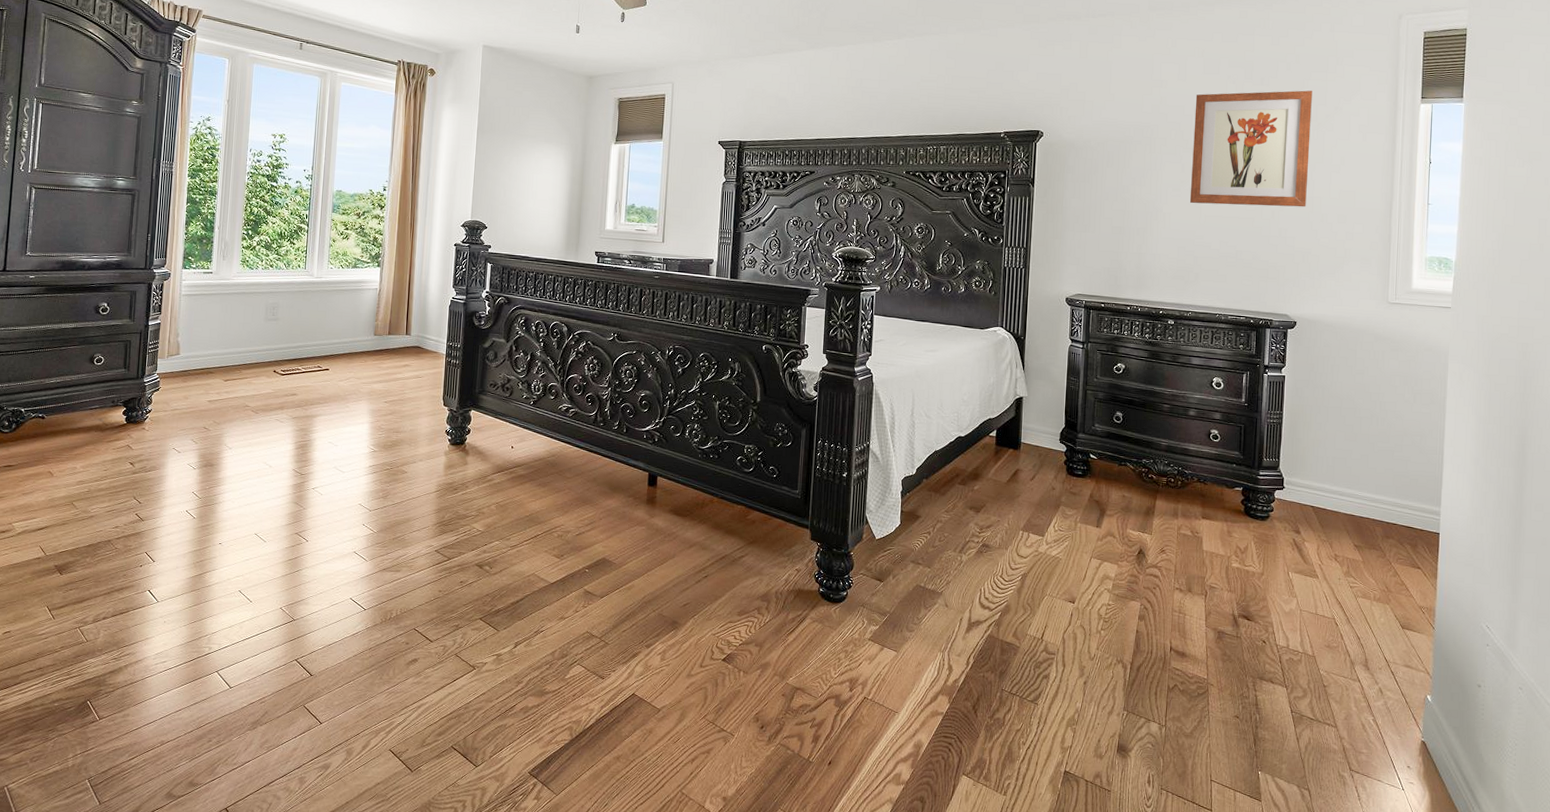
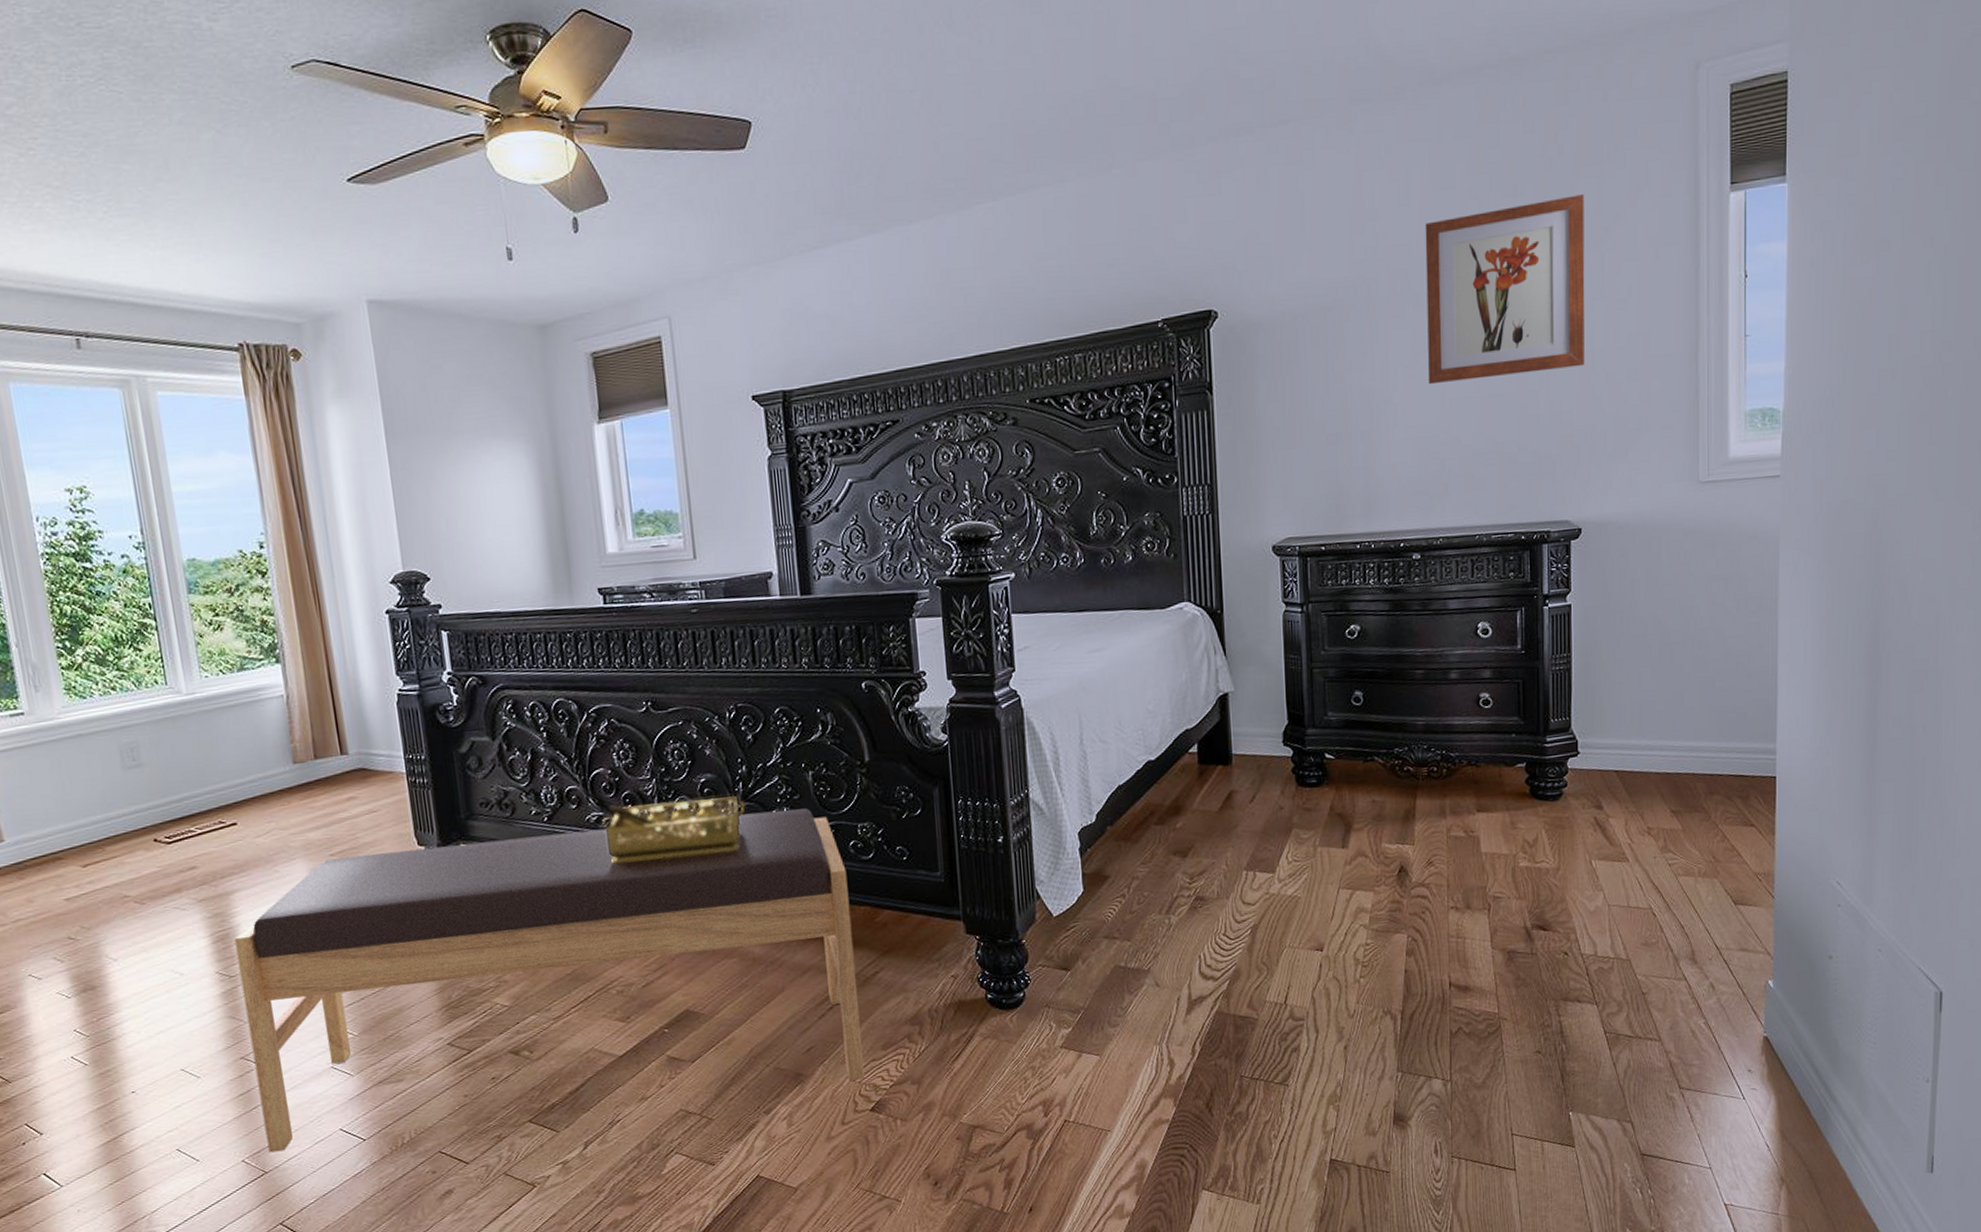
bench: none [299,405,732,635] -> present [234,808,865,1153]
decorative tray: none [569,401,669,449] -> present [602,795,746,864]

